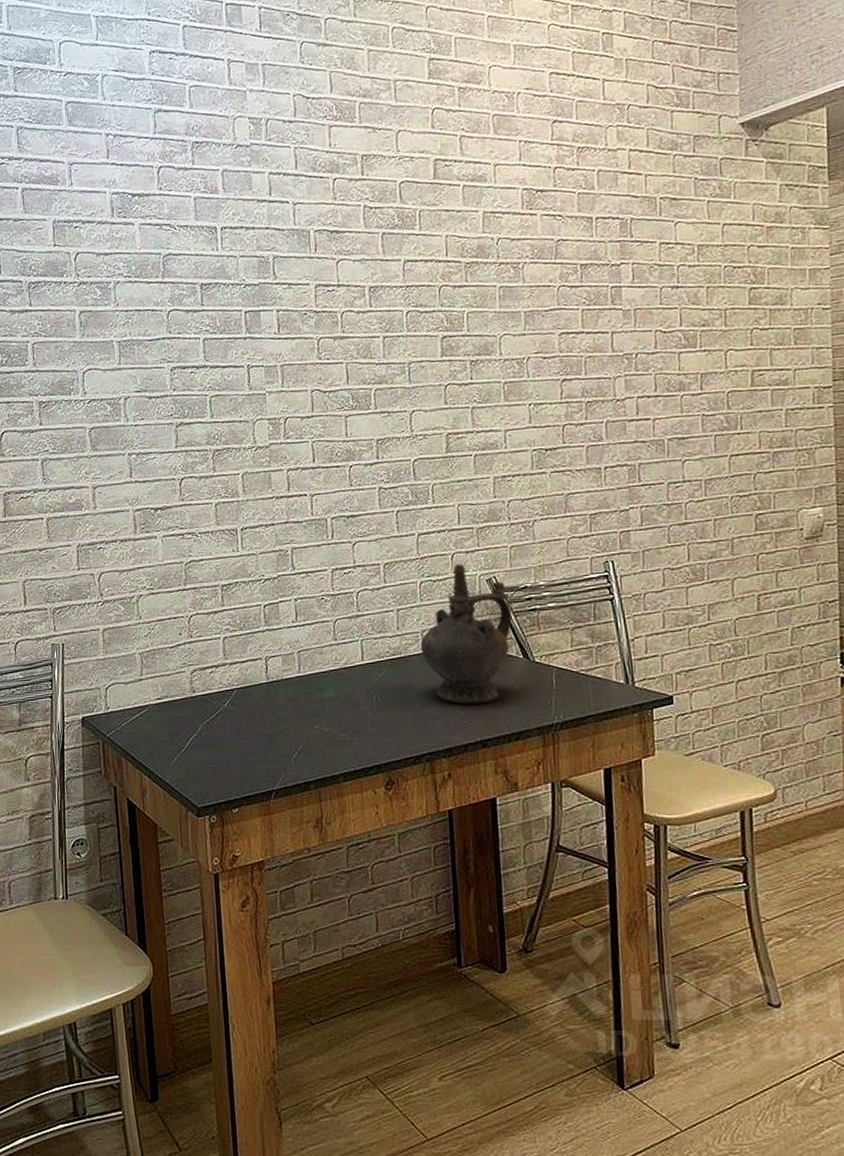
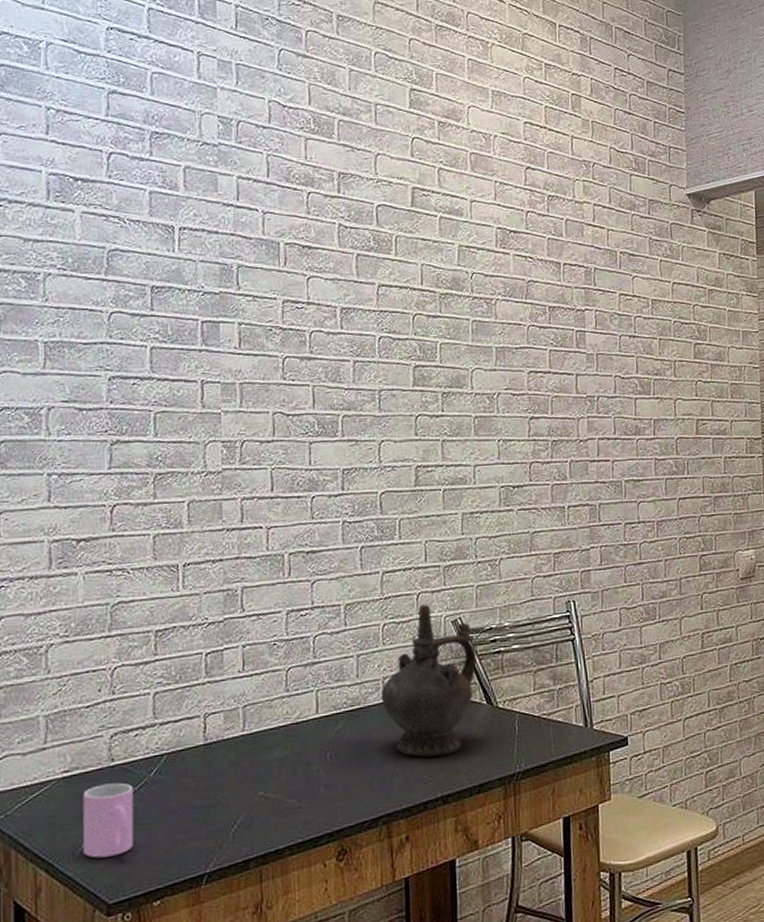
cup: none [173,710,215,770] -> present [83,782,134,858]

